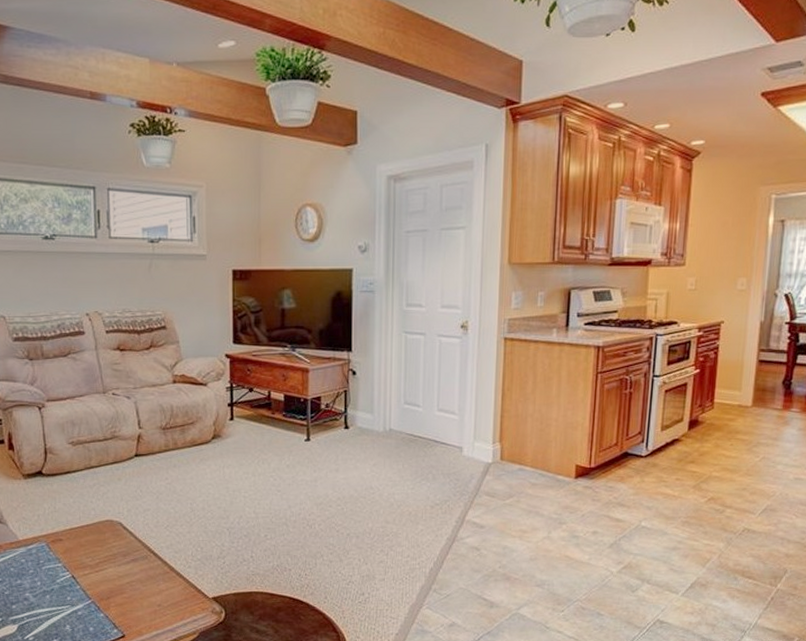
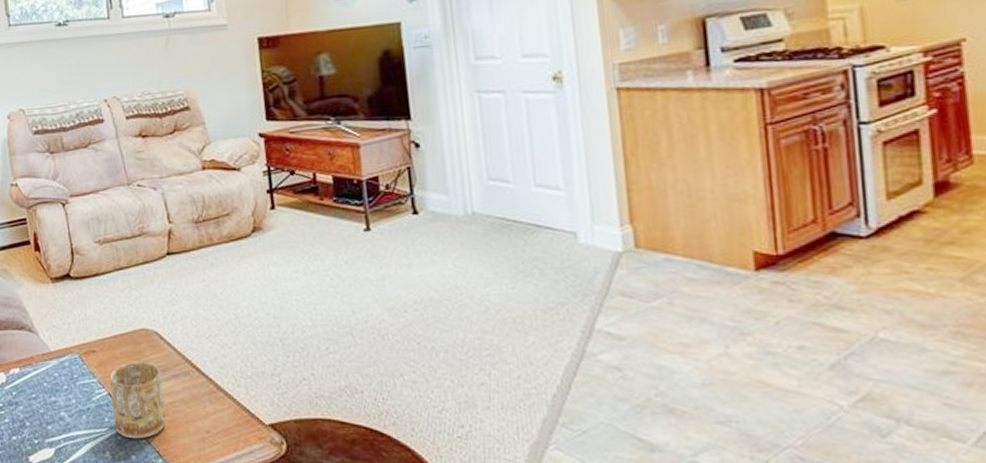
mug: none [74,548,124,614] -> present [110,362,166,439]

